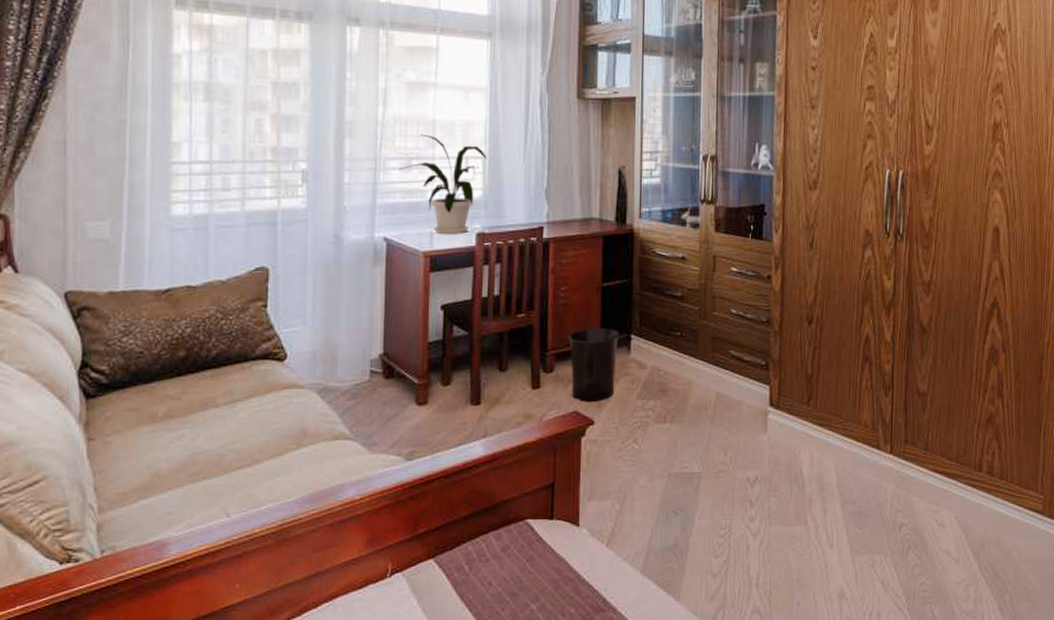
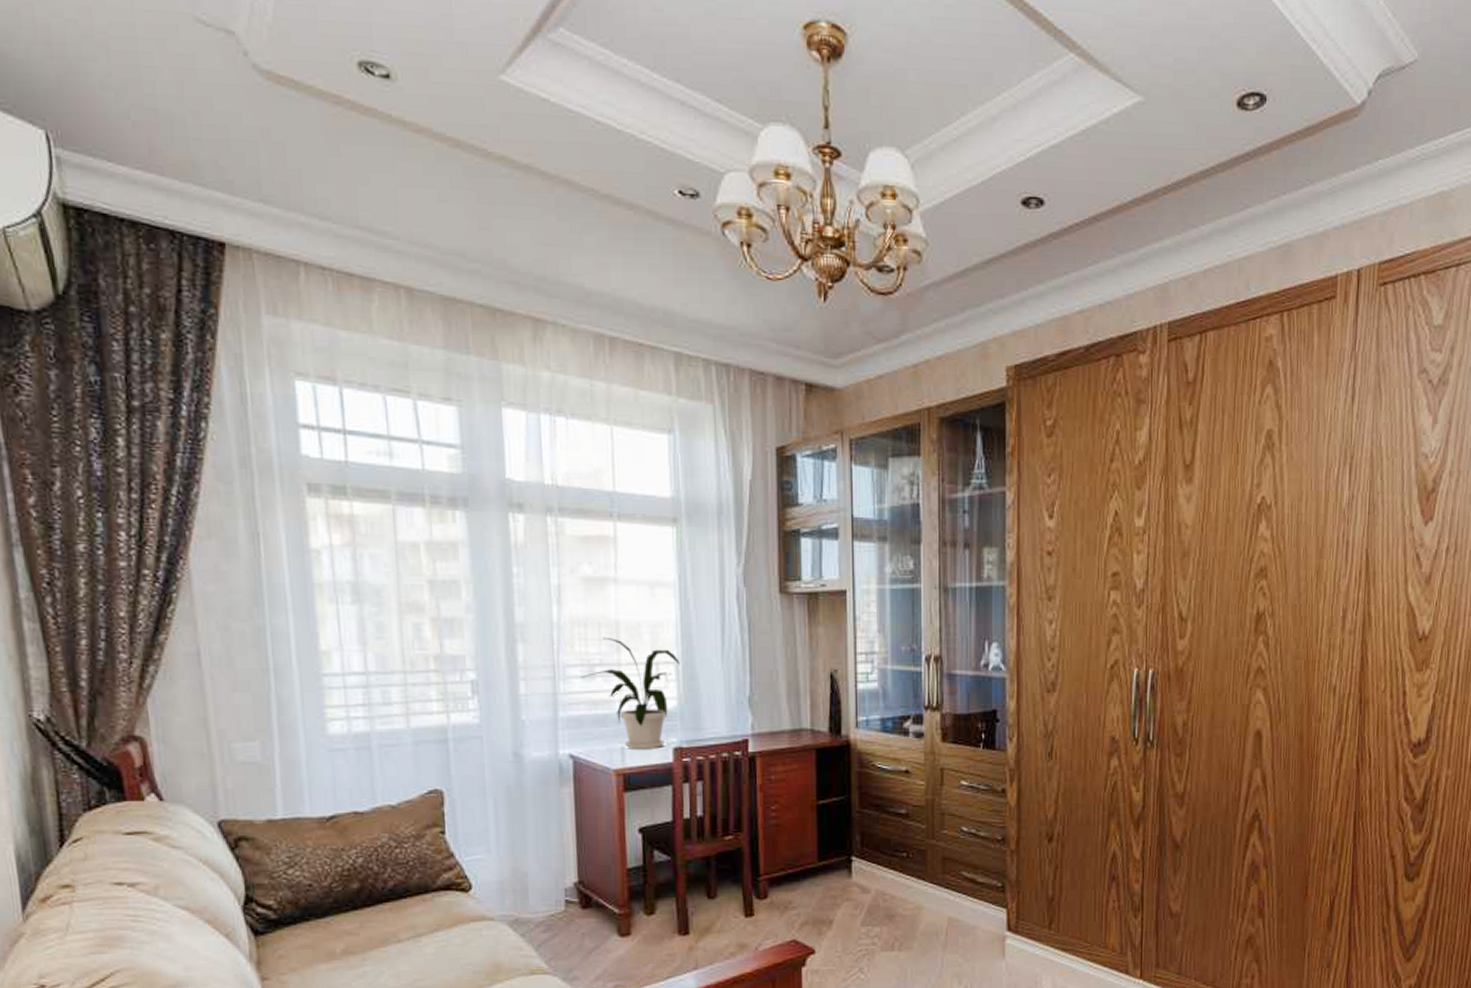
waste bin: present [568,327,620,401] -> none [782,849,840,929]

